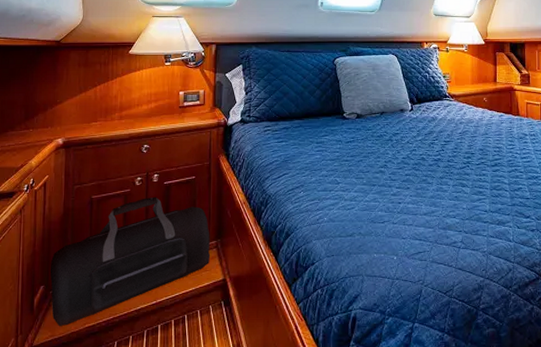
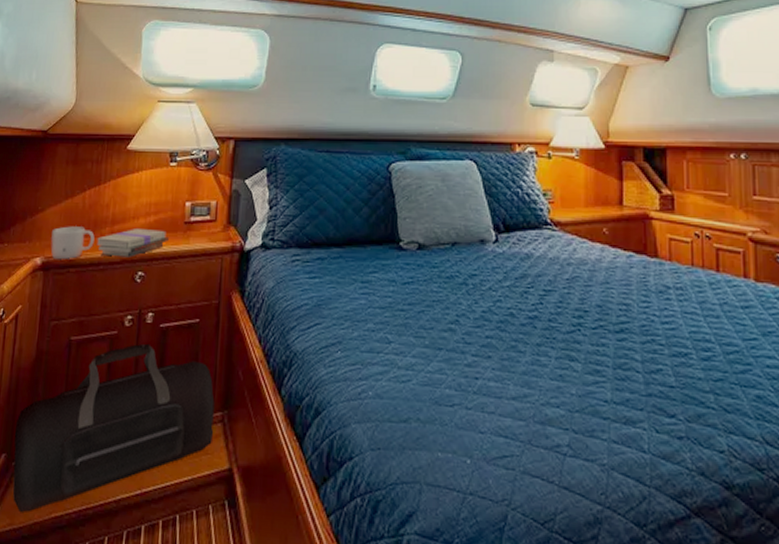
mug: none [70,113,106,140] -> present [50,226,95,260]
books: none [108,113,167,135] -> present [96,229,169,258]

